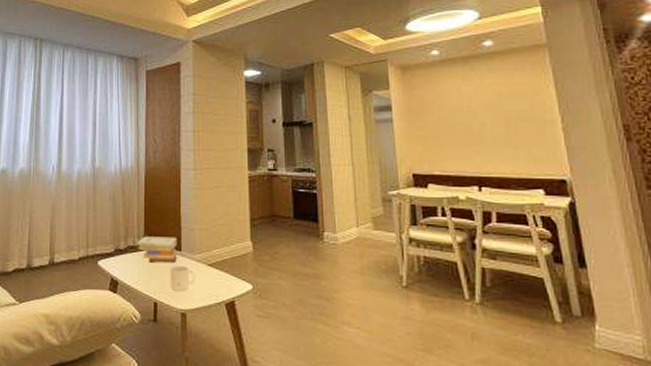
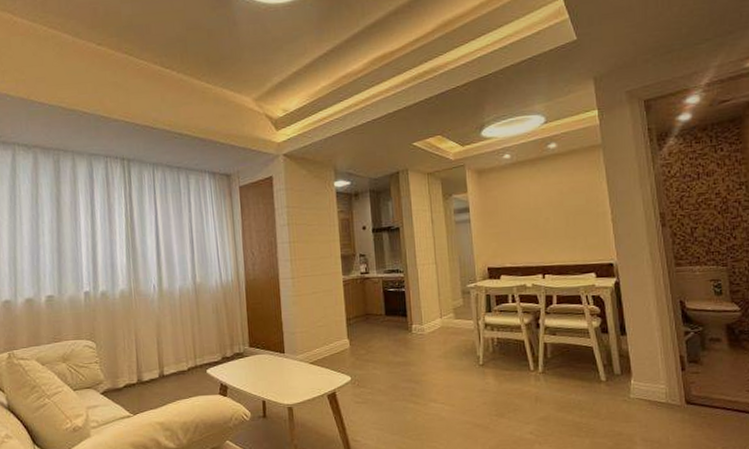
books: present [137,236,177,264] -> none [242,341,281,366]
mug: present [169,265,196,291] -> none [274,366,299,389]

